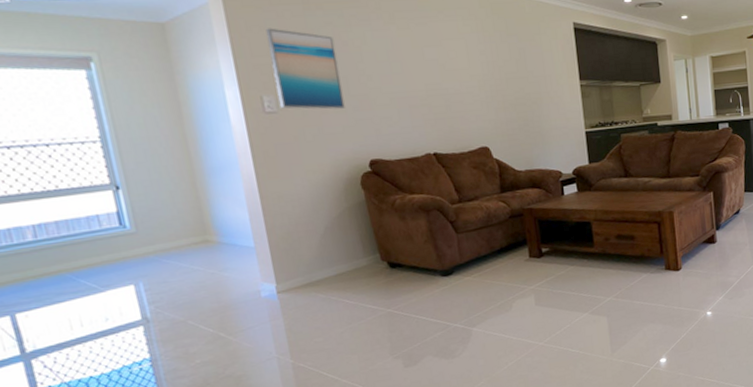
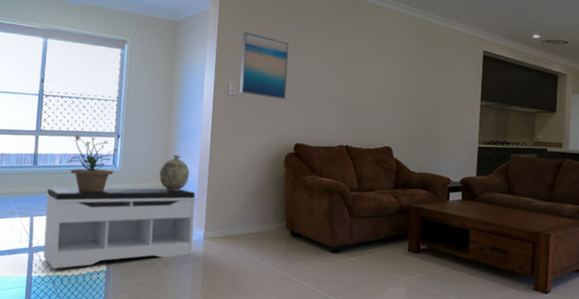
bench: none [26,239,266,373] -> present [43,188,196,269]
potted plant: none [44,194,124,269] -> present [66,134,118,192]
decorative vase: none [192,198,238,245] -> present [159,155,190,192]

